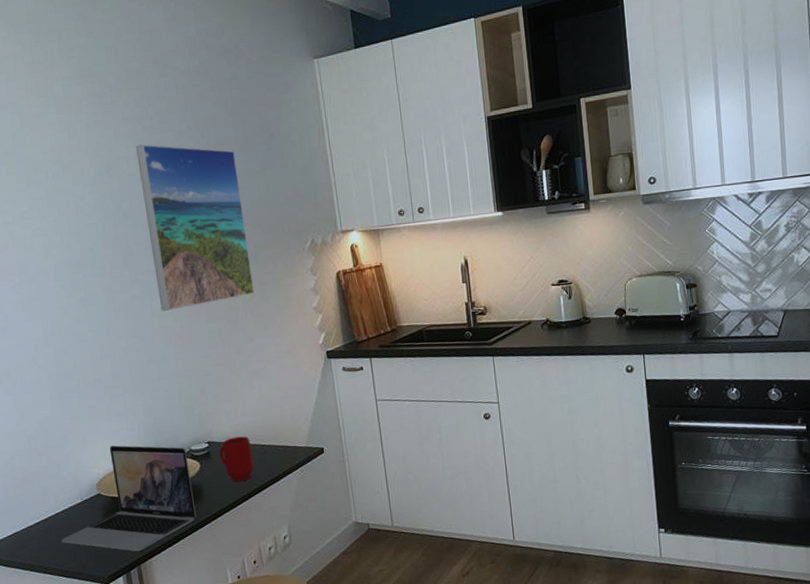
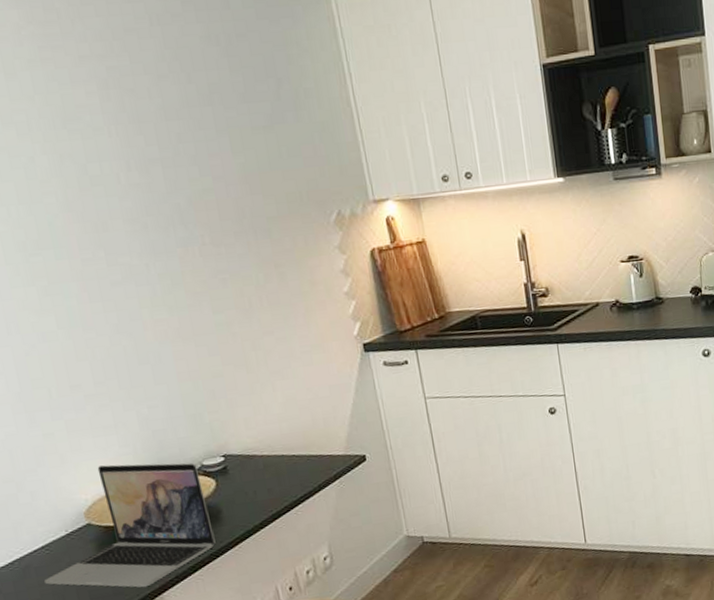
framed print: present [136,144,255,311] -> none [101,89,270,301]
mug: present [219,436,254,482] -> none [238,446,283,500]

